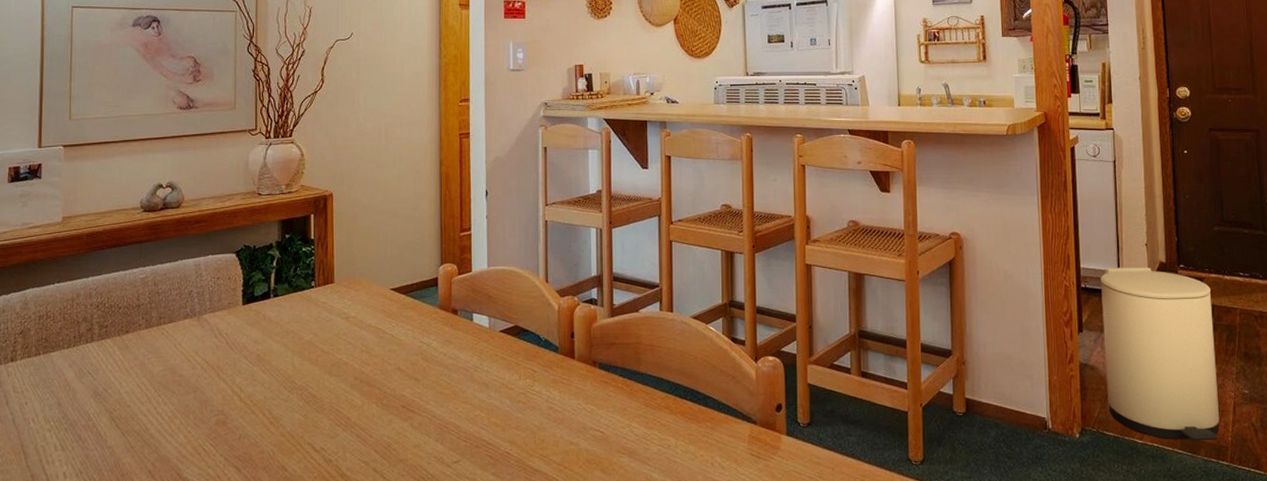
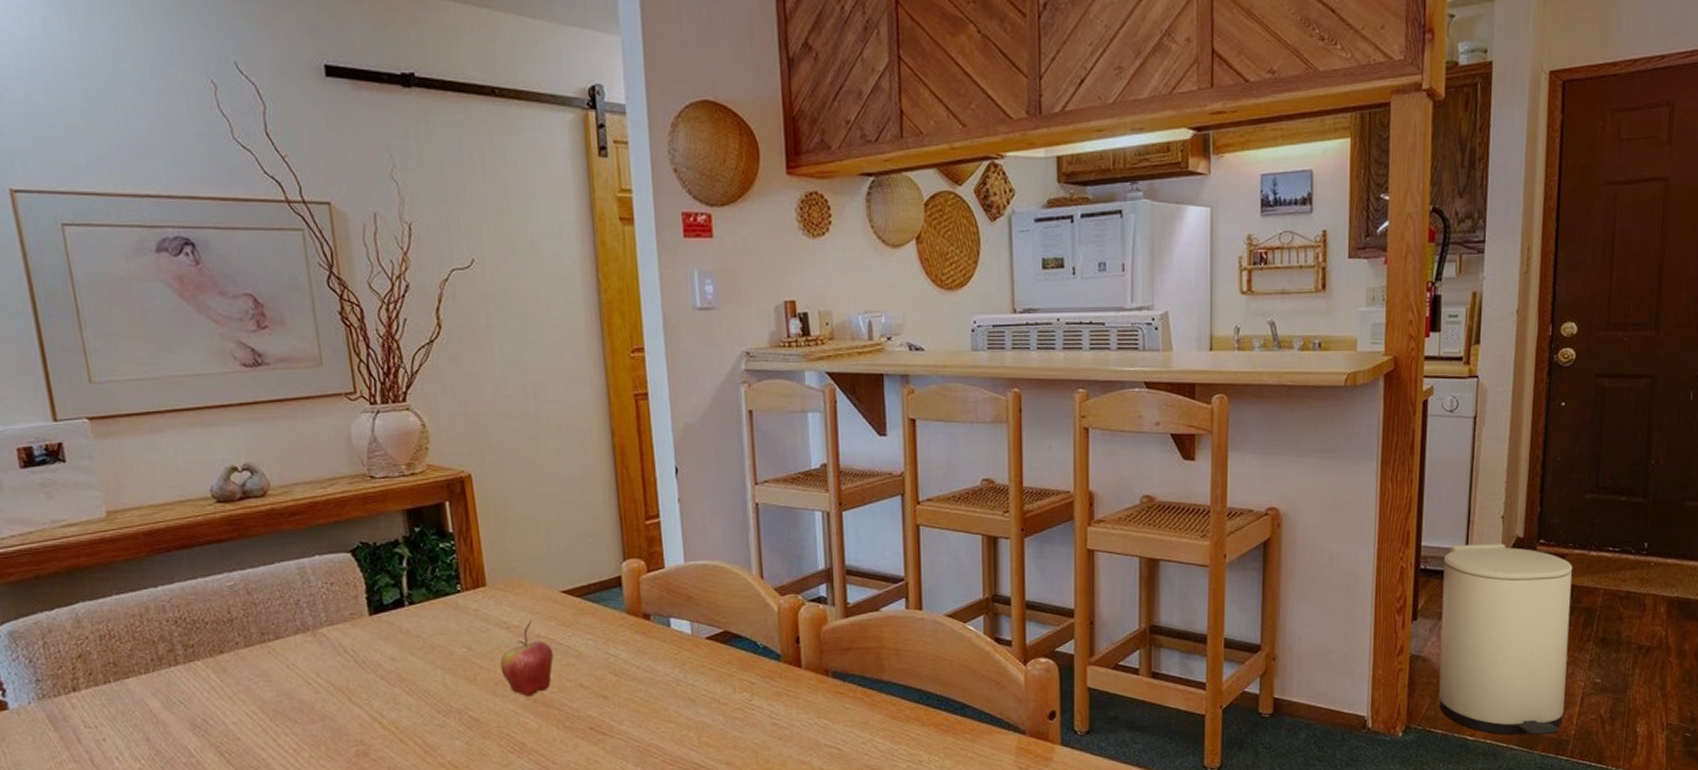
fruit: none [338,312,379,377] -> present [500,620,554,697]

